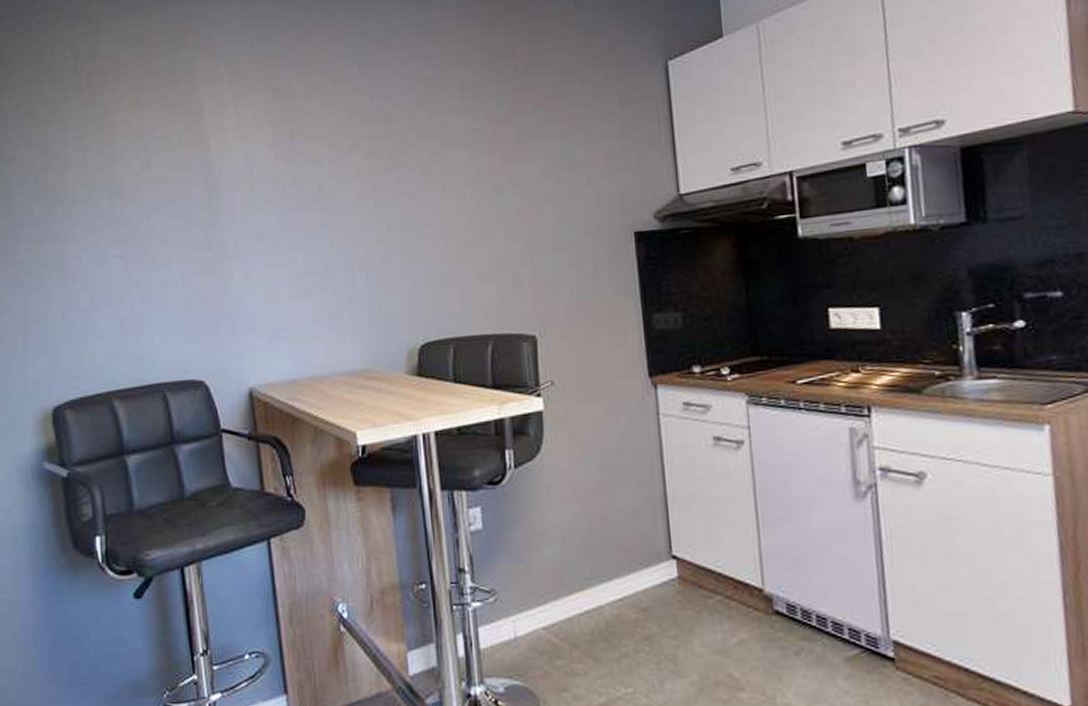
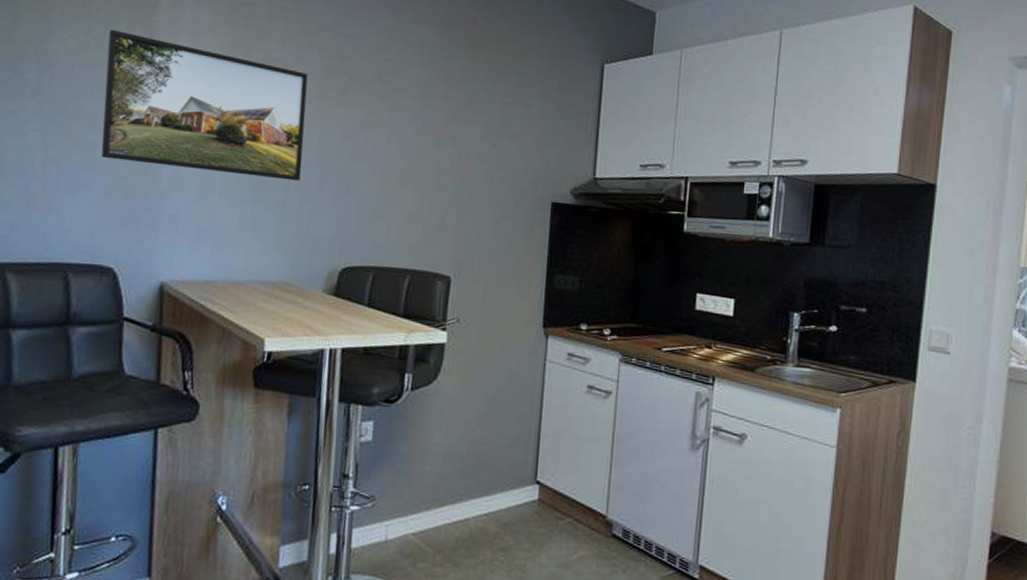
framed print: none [164,143,364,273] -> present [101,29,308,181]

